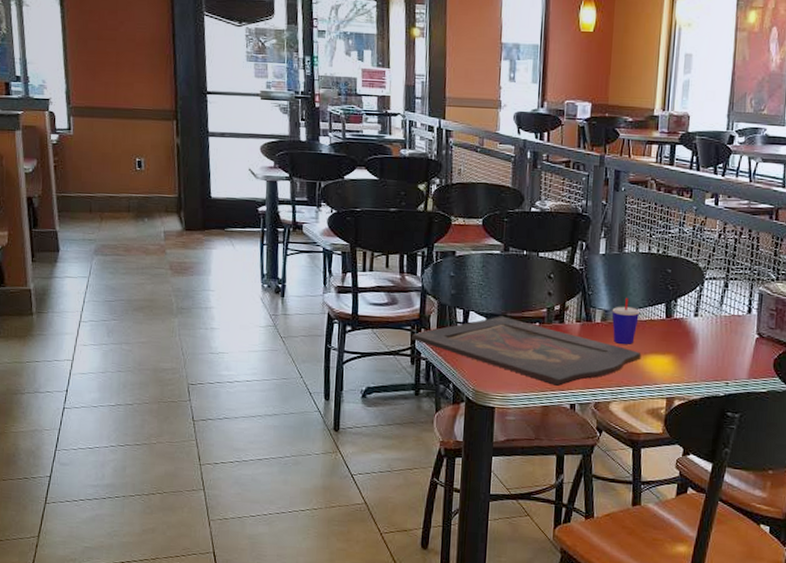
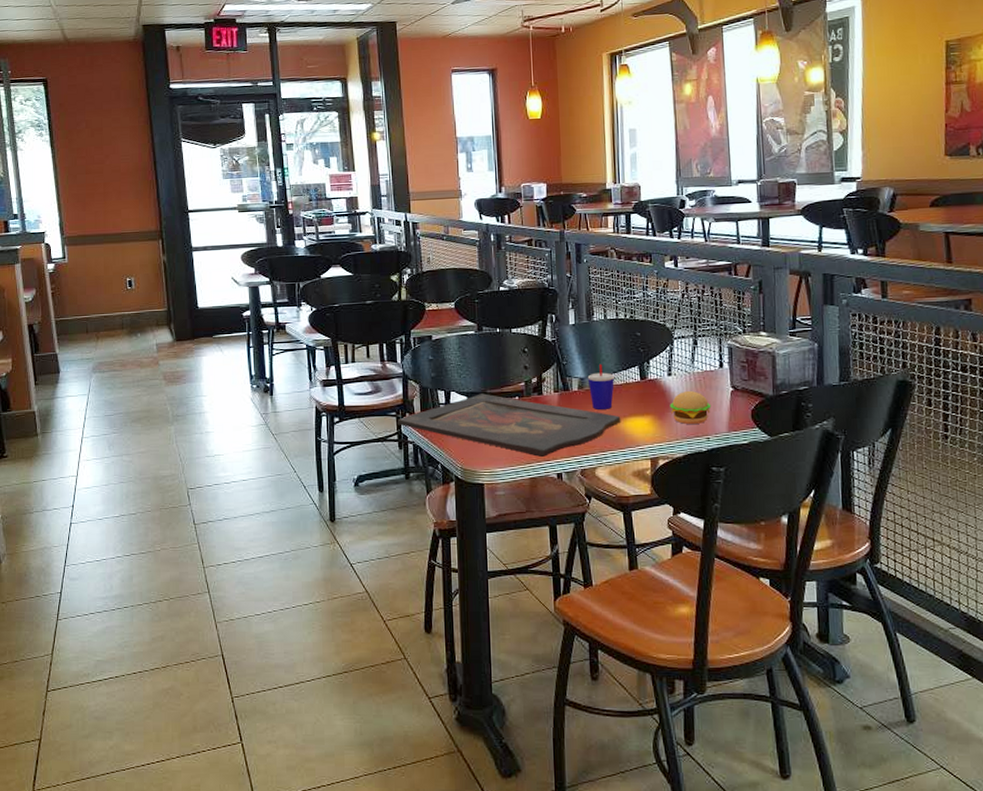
burger: none [692,333,735,369] -> present [670,390,712,425]

